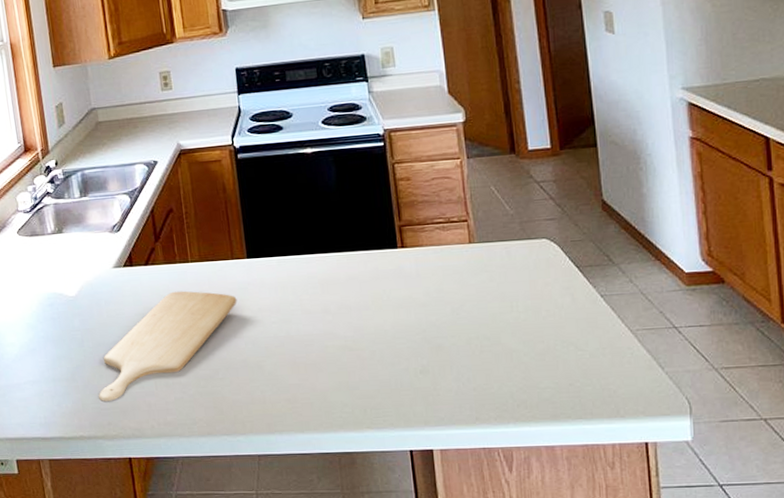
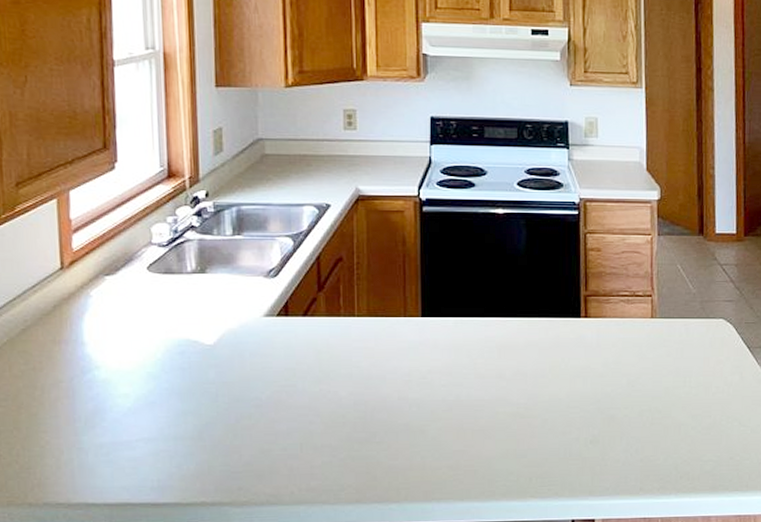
chopping board: present [98,290,237,401] -> none [230,346,405,464]

